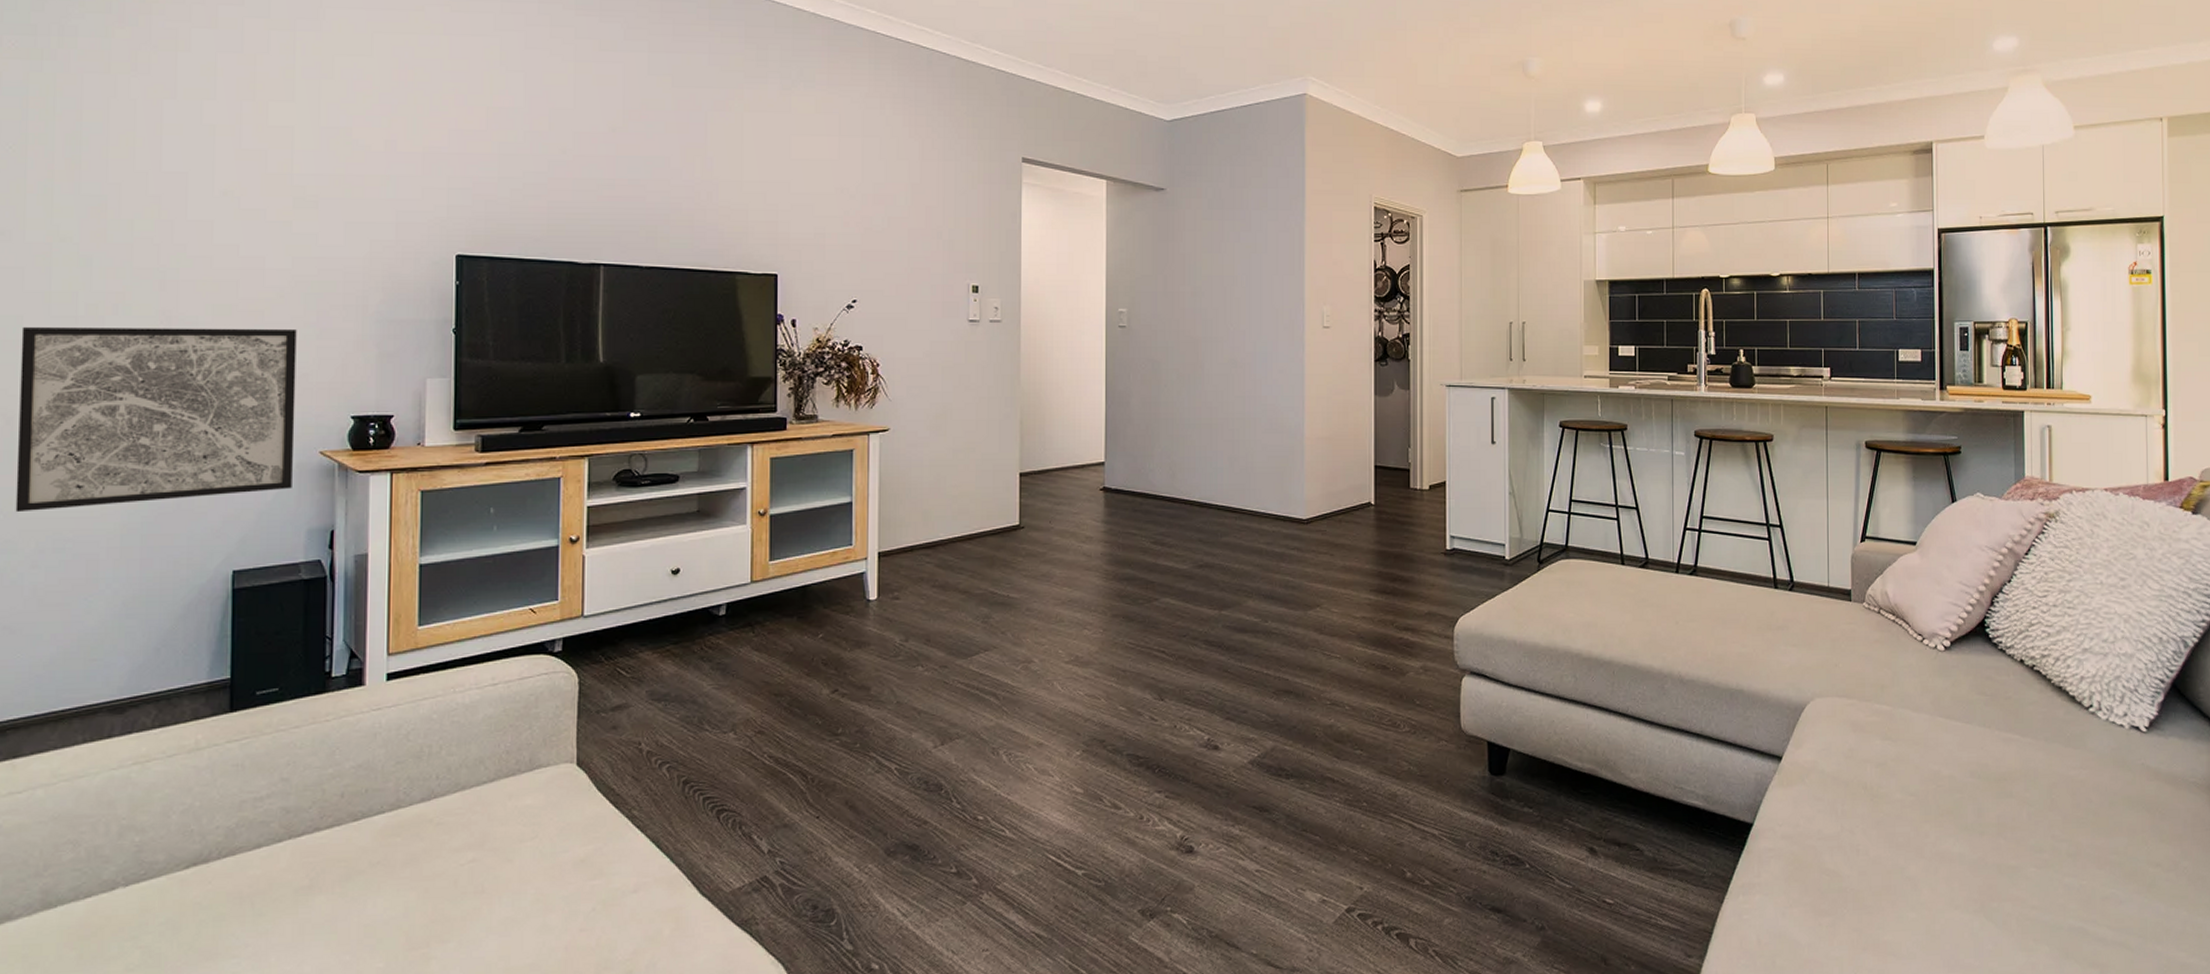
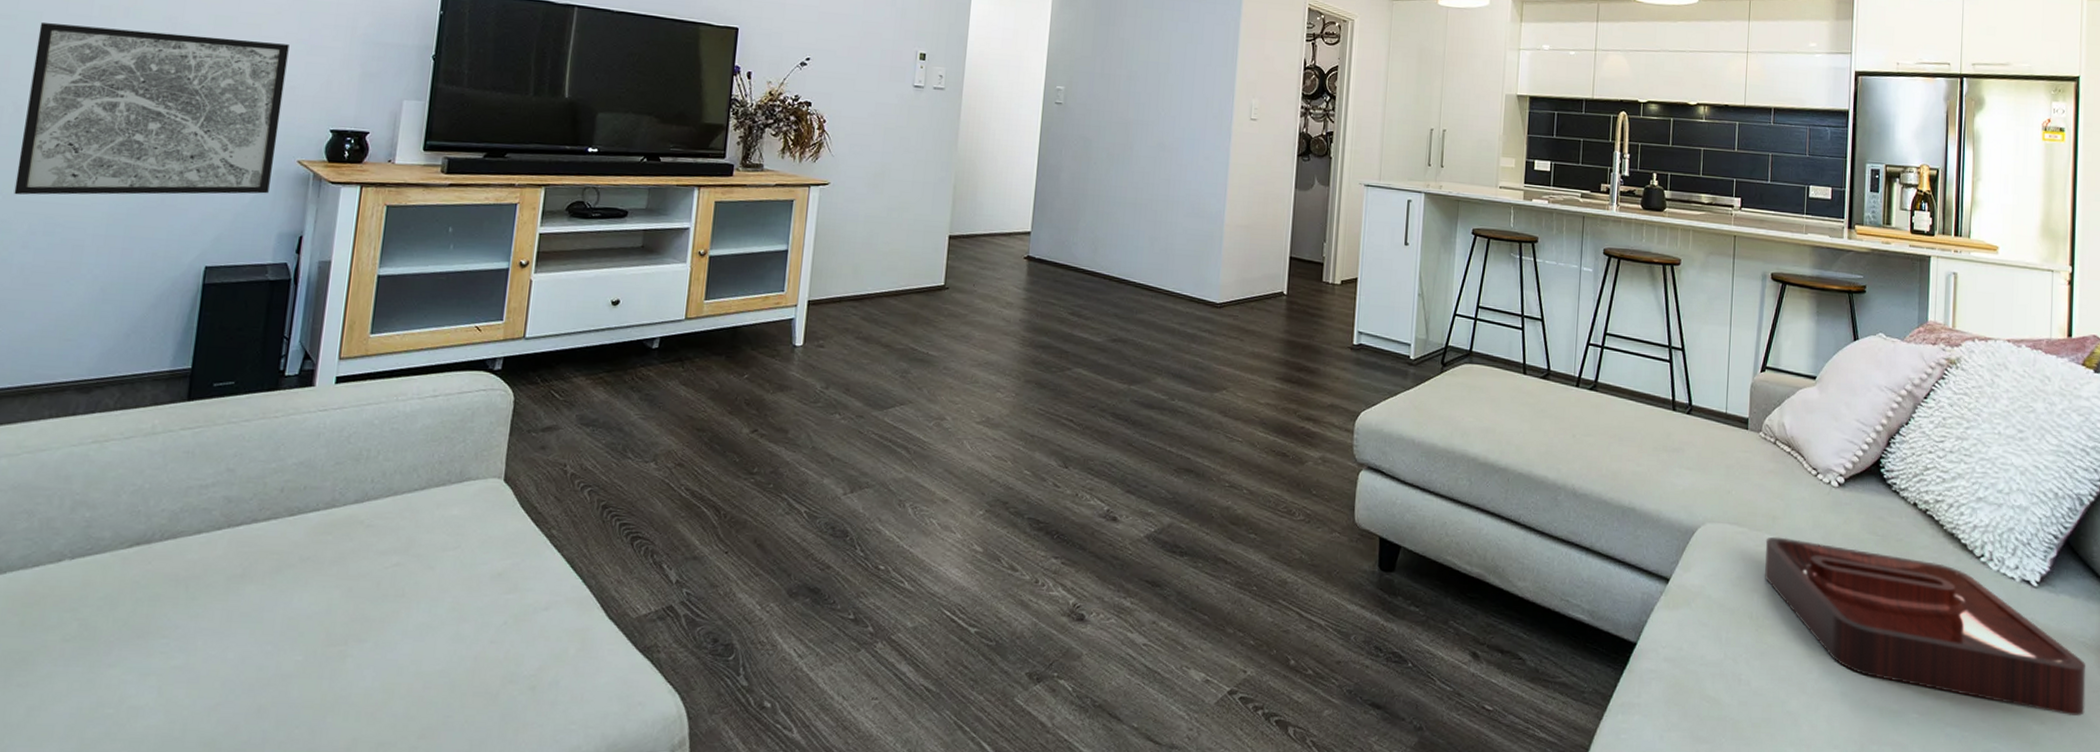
decorative tray: none [1875,705,2199,856] -> present [1765,536,2086,717]

